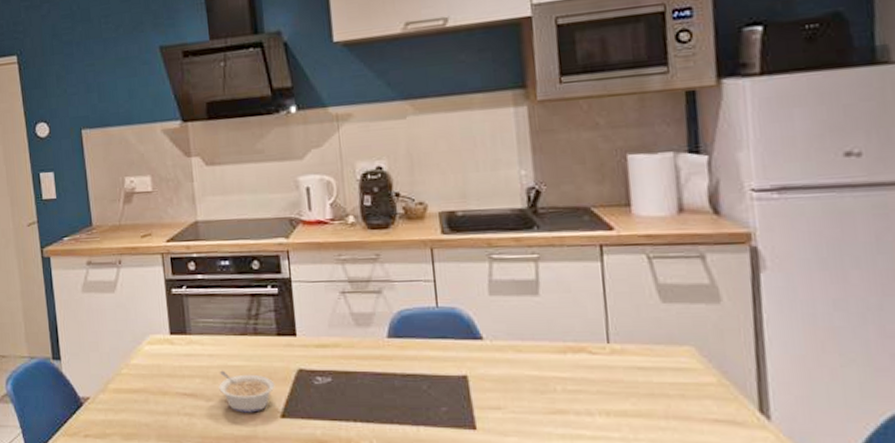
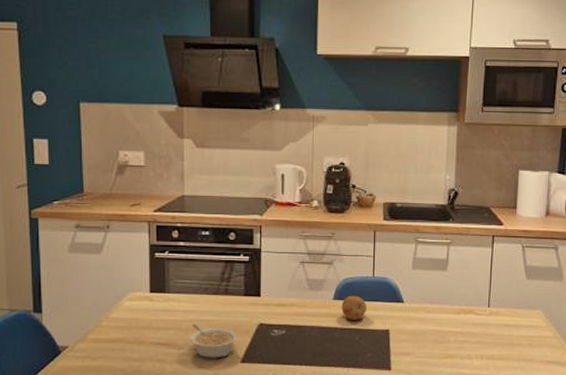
fruit: none [399,332,433,364] -> present [341,295,367,320]

